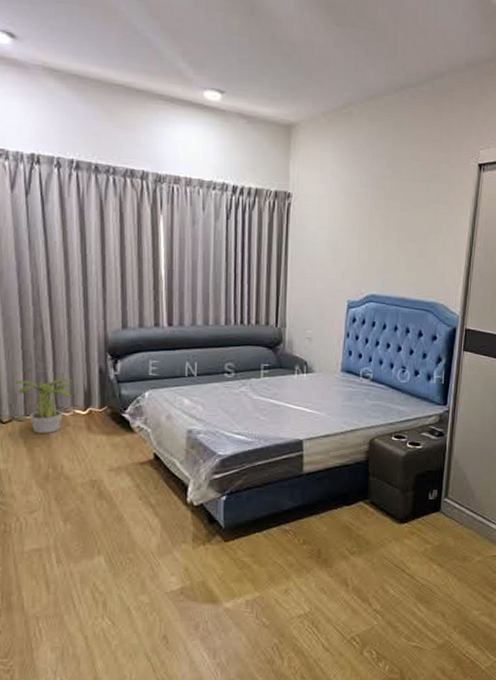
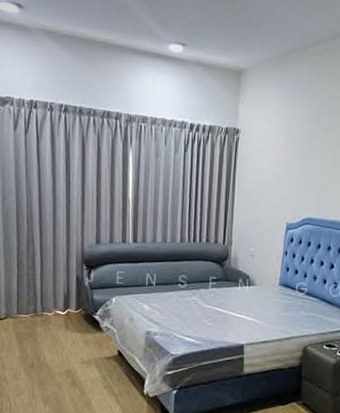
potted plant: present [10,378,73,434] -> none [7,284,56,330]

